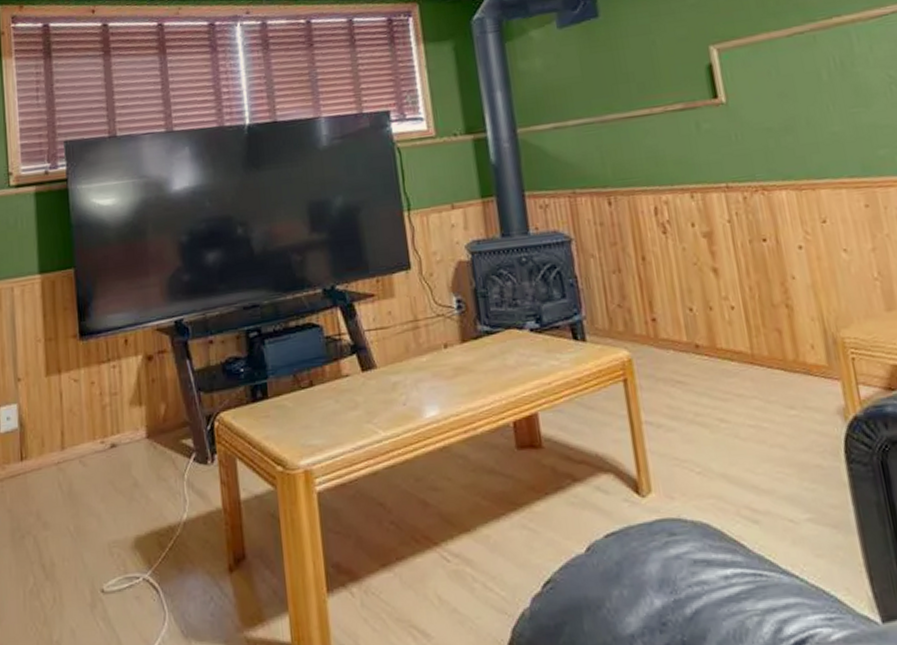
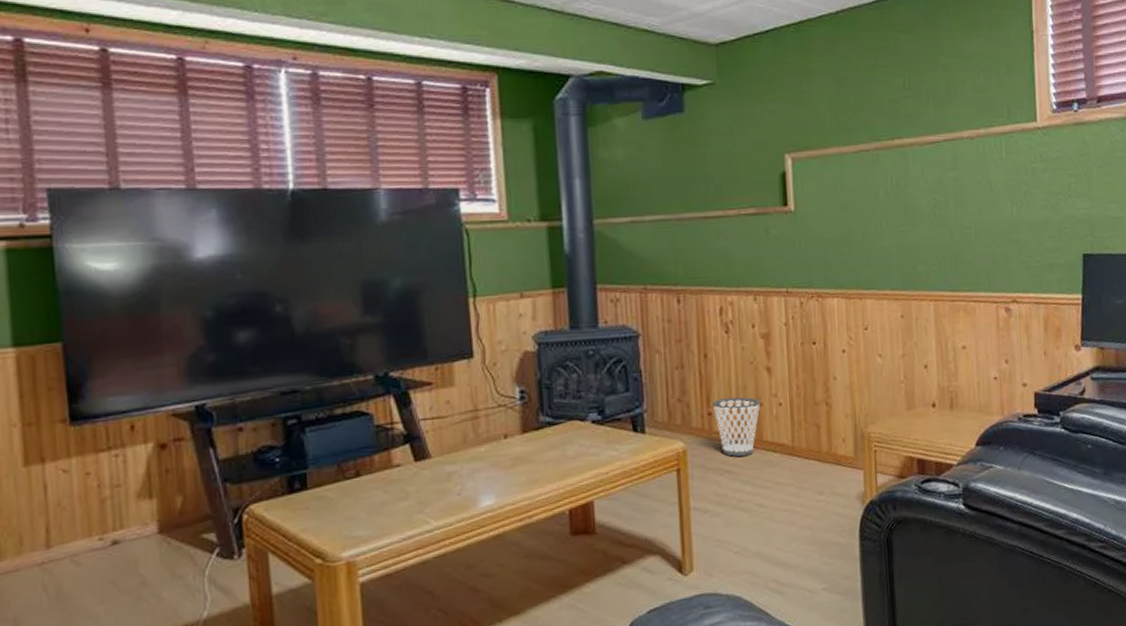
wastebasket: none [655,300,710,366] -> present [712,396,761,457]

